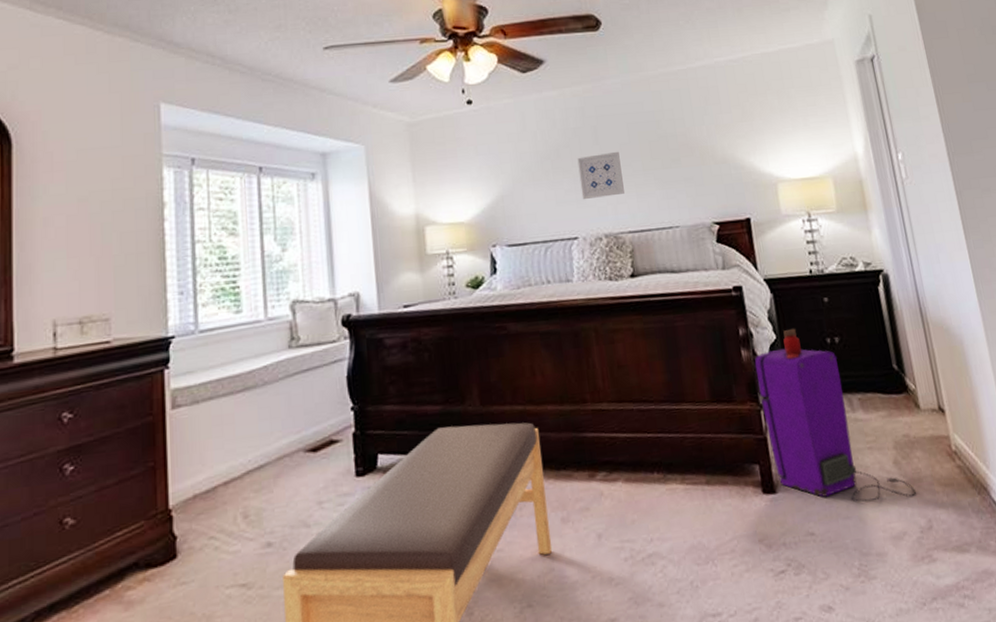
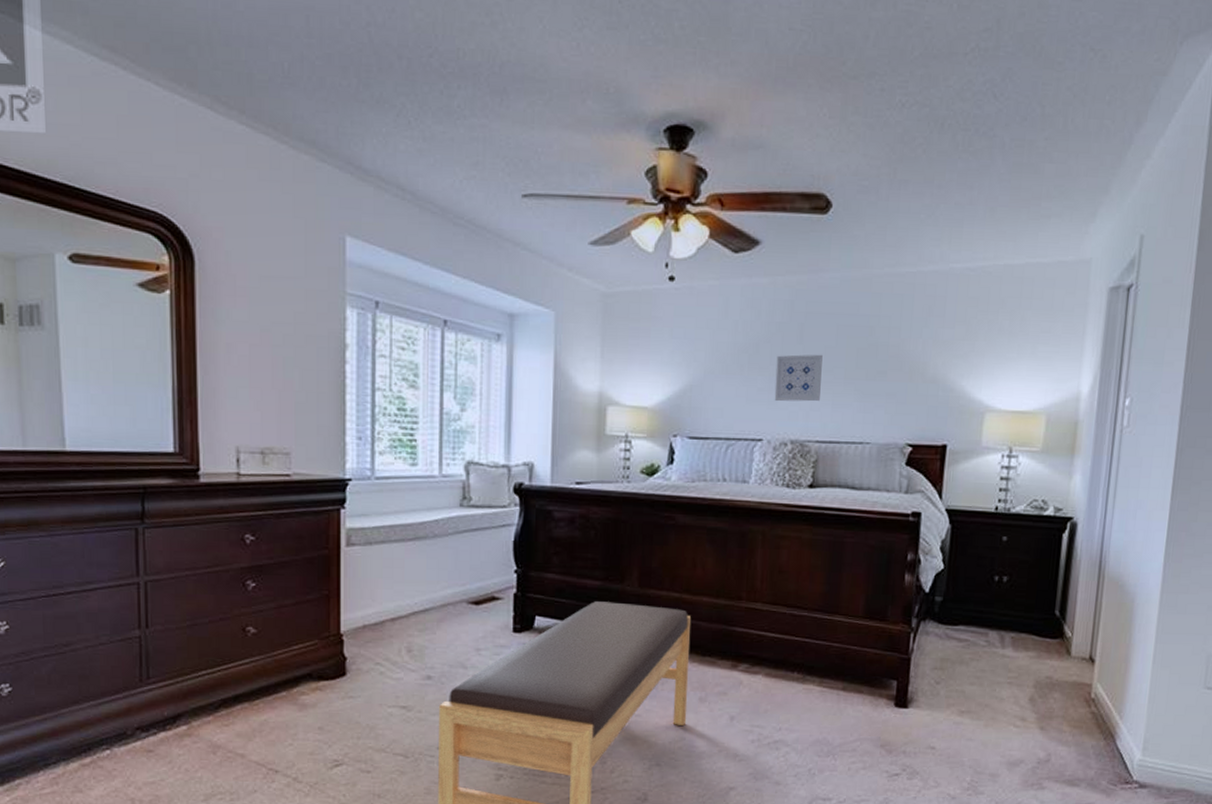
air purifier: present [754,328,916,503] -> none [912,561,1043,731]

